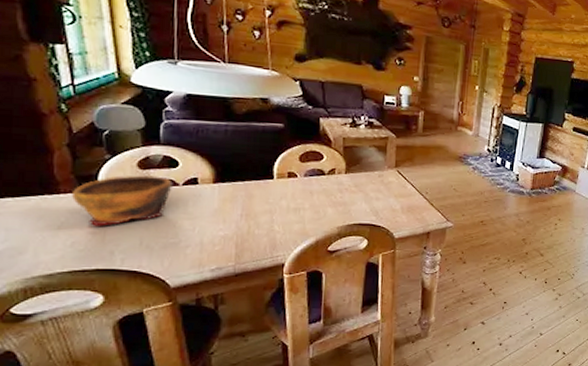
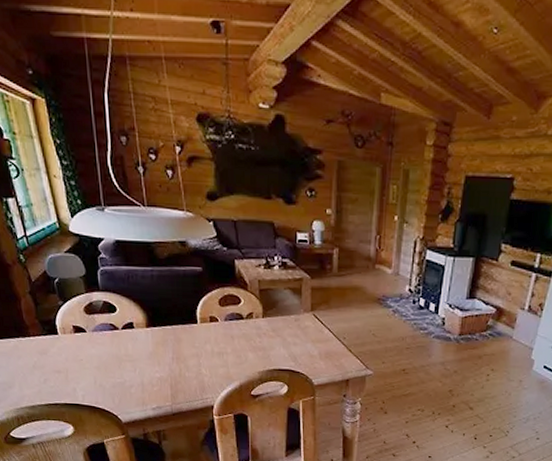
bowl: present [71,175,173,226] -> none [38,320,114,366]

